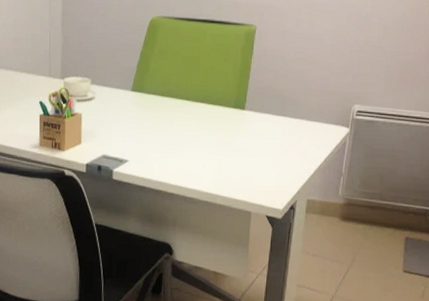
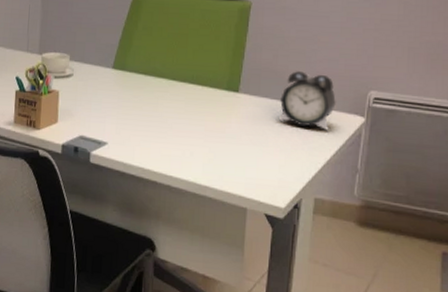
alarm clock: none [278,89,326,141] -> present [278,71,336,131]

